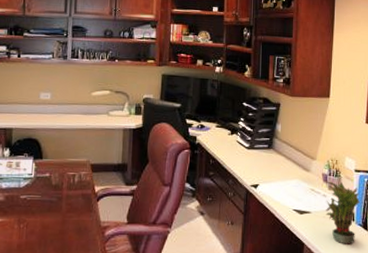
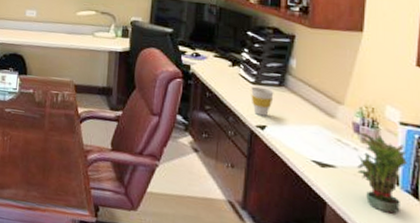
cup: none [246,150,264,176] -> present [251,86,274,116]

